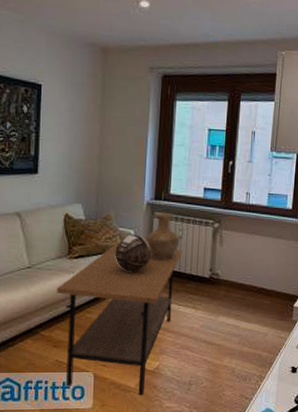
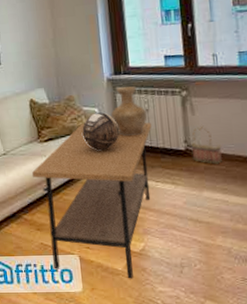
basket: none [214,256,242,293] -> present [191,125,223,164]

